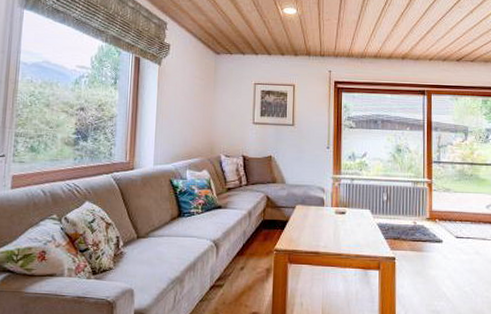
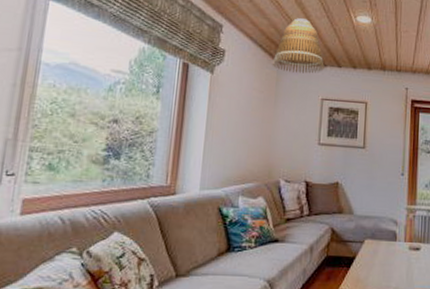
lamp shade: none [210,13,256,62] -> present [272,18,325,74]

